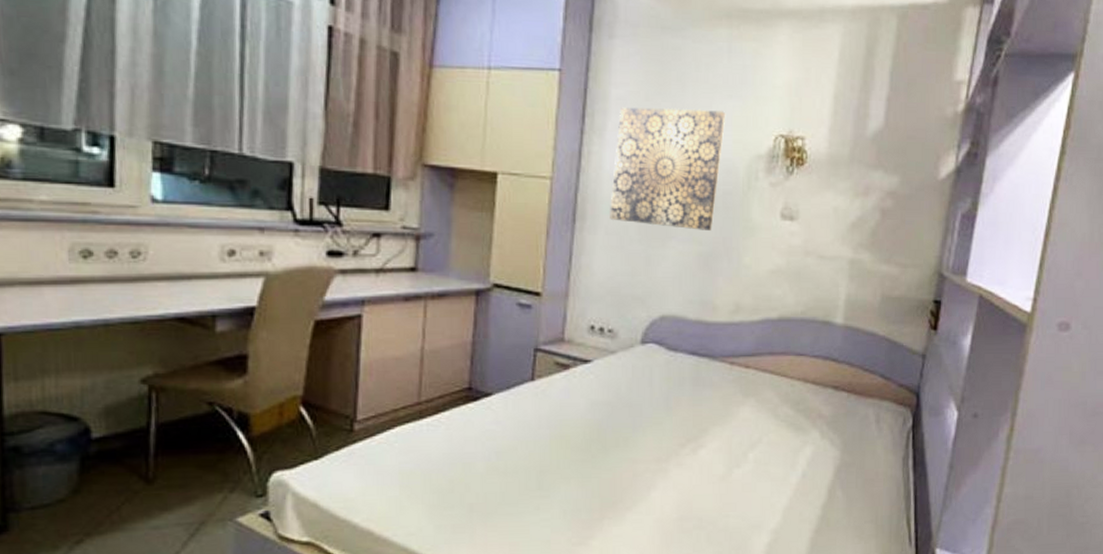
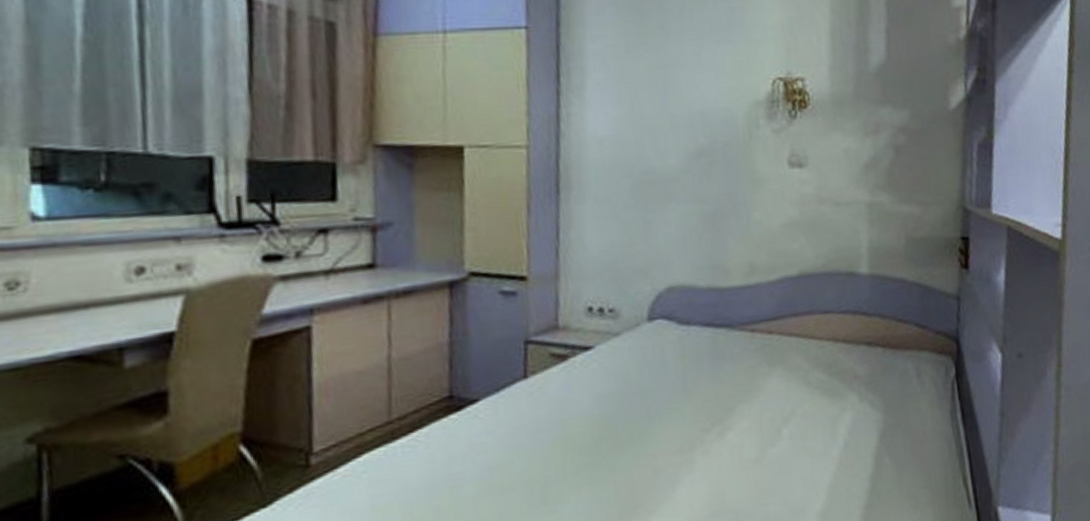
wall art: present [610,107,726,230] -> none [597,58,717,188]

